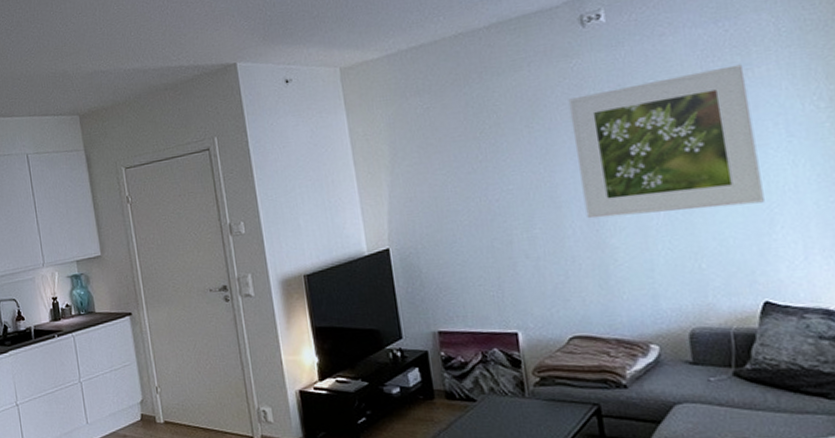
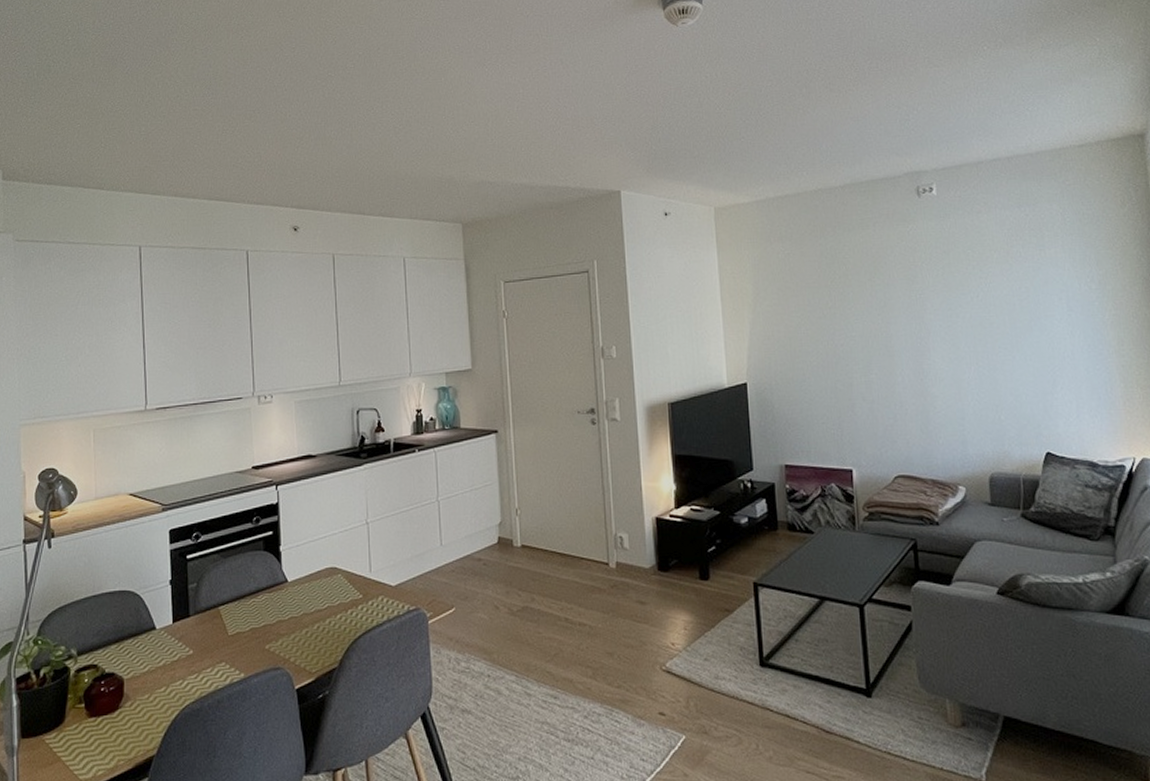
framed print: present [568,64,764,219] -> none [904,245,1049,369]

